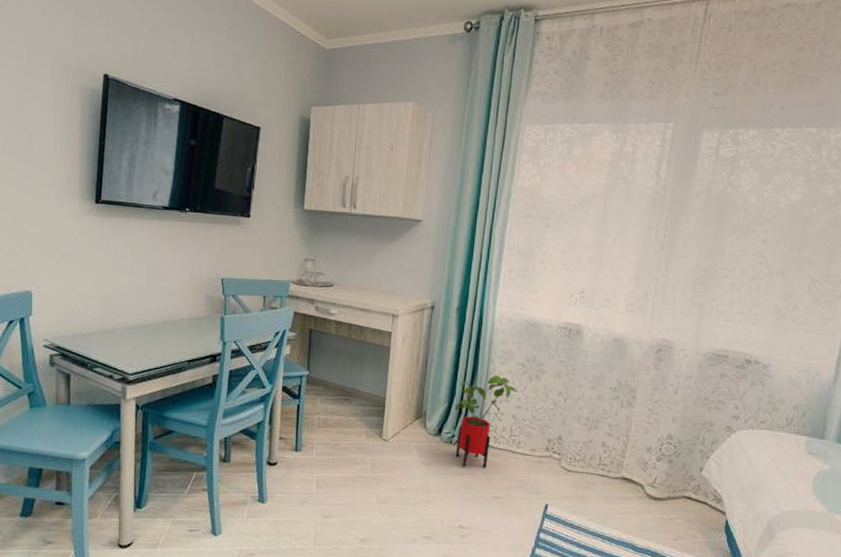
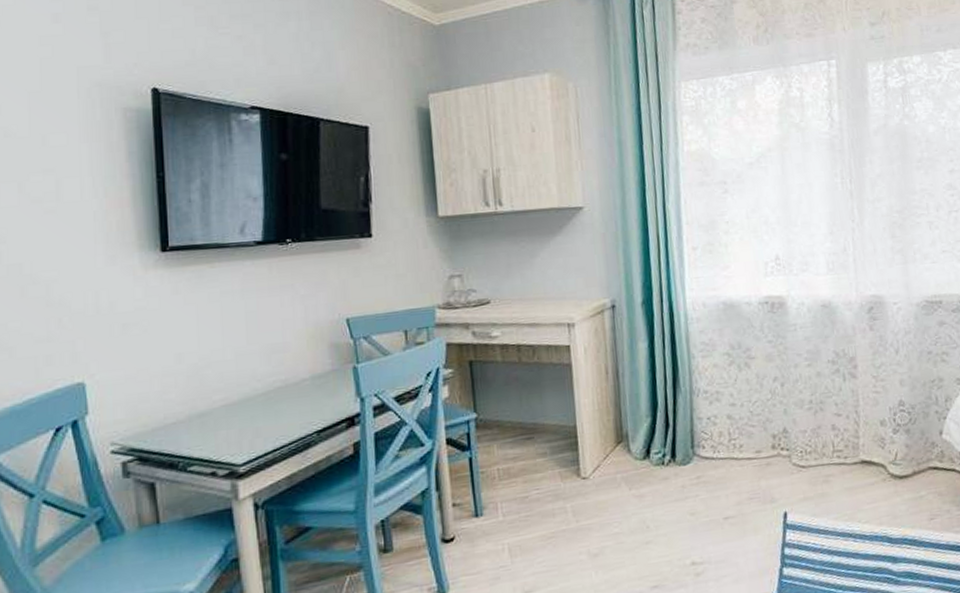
house plant: present [455,375,518,468] -> none [660,372,728,490]

